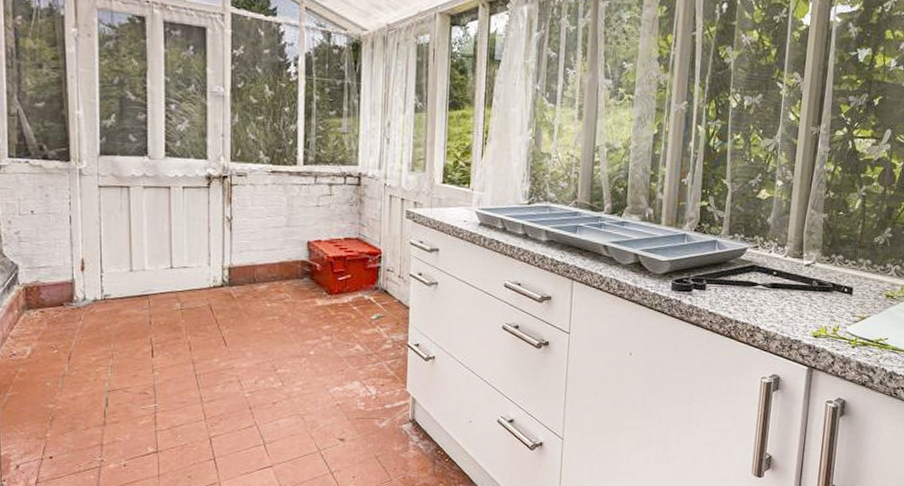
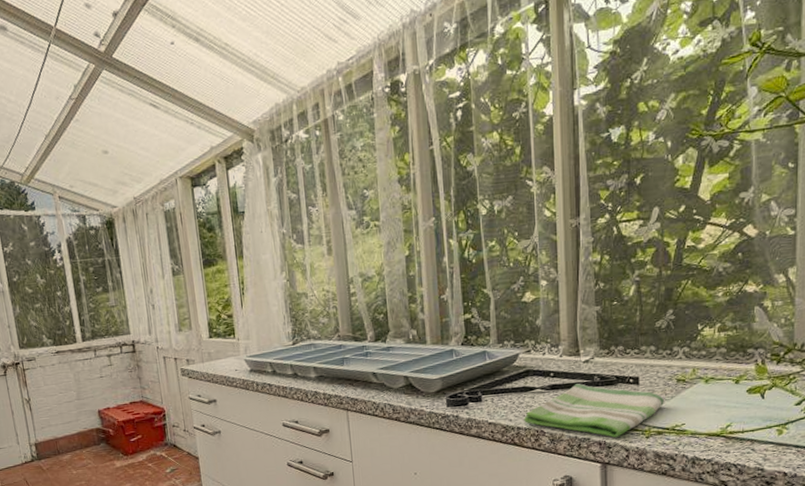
dish towel: none [742,286,873,343] -> present [524,383,665,438]

